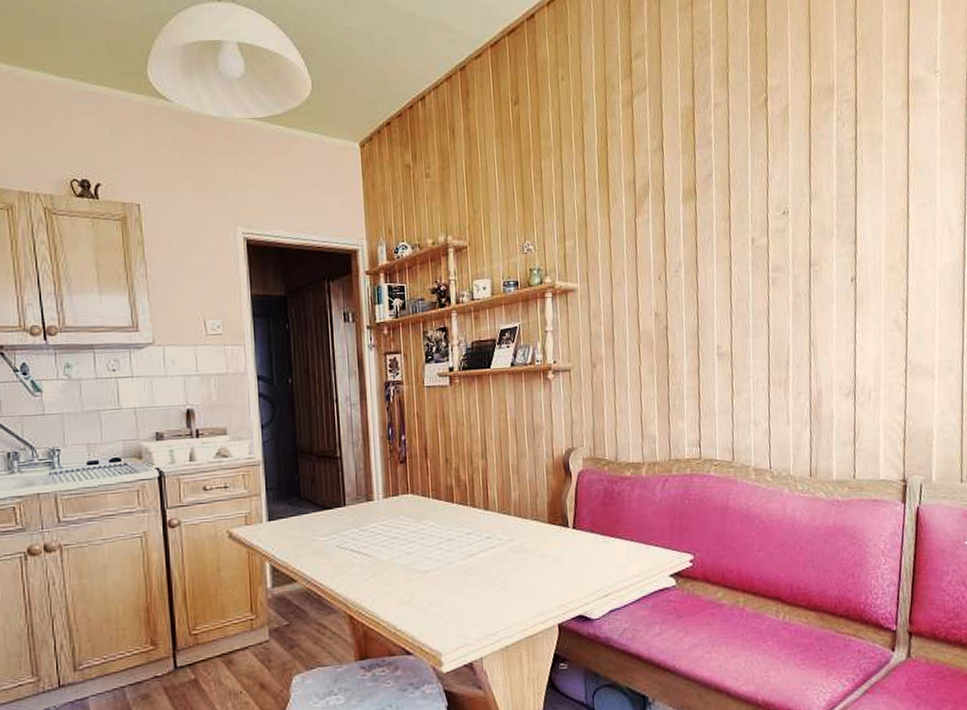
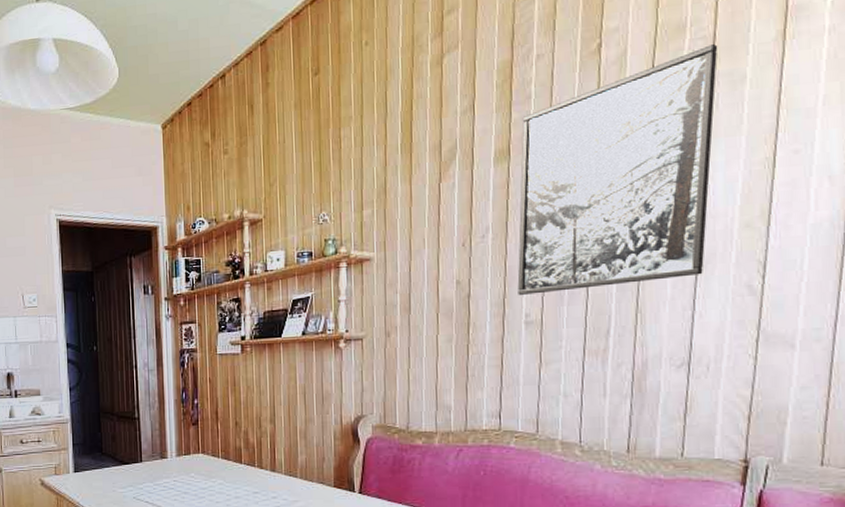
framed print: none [705,107,861,328] -> present [517,44,718,295]

